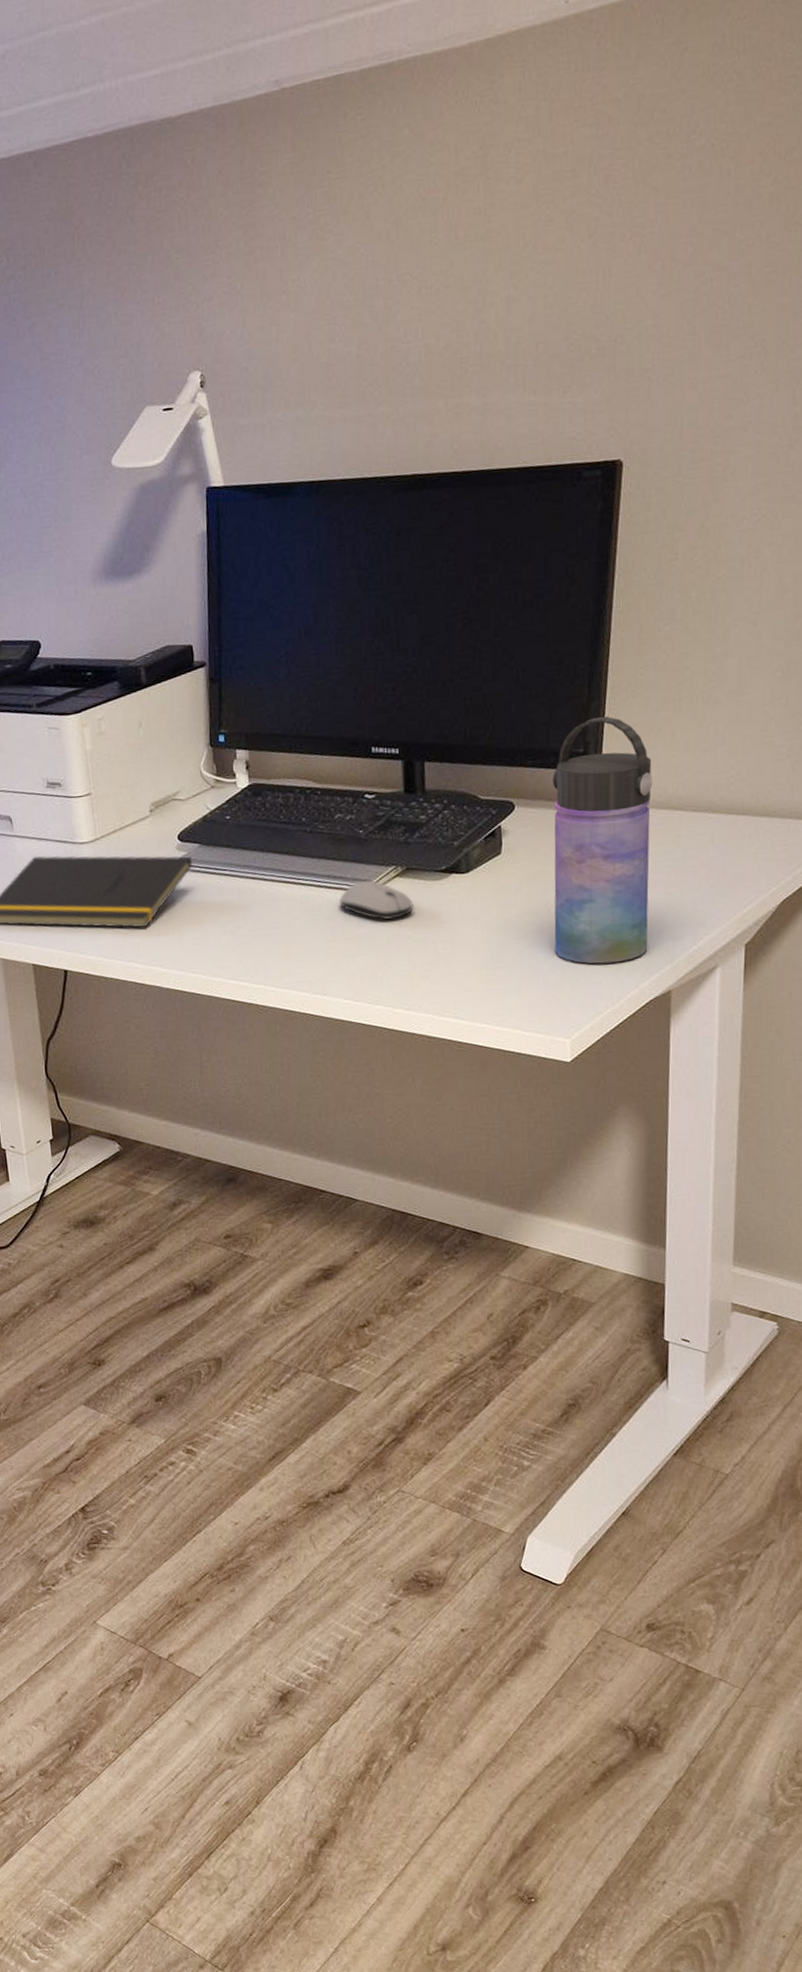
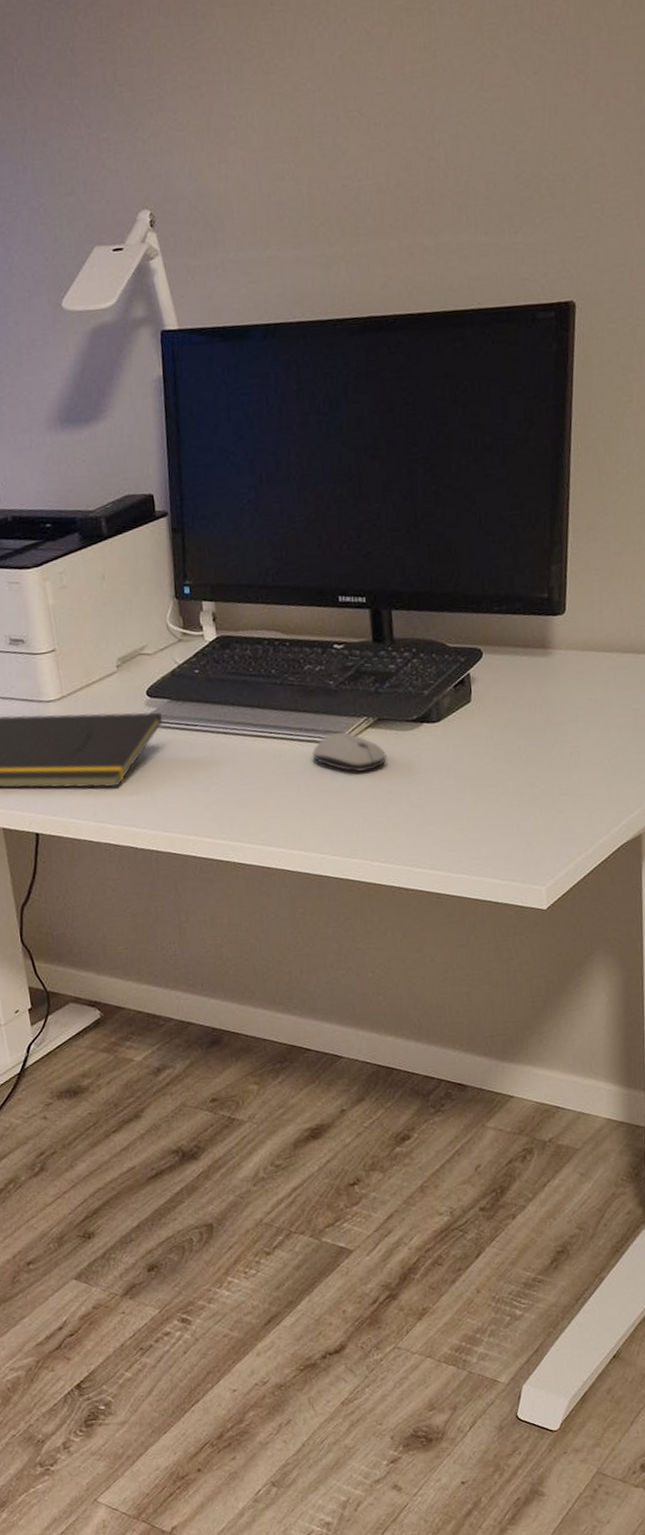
water bottle: present [553,716,653,964] -> none [519,560,618,810]

